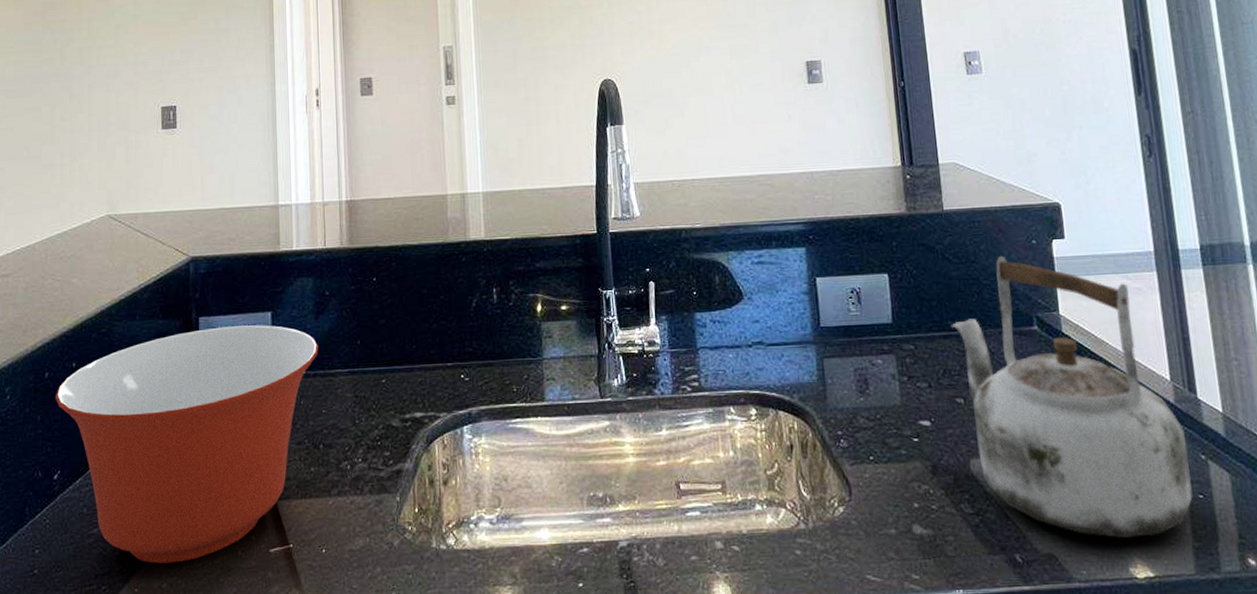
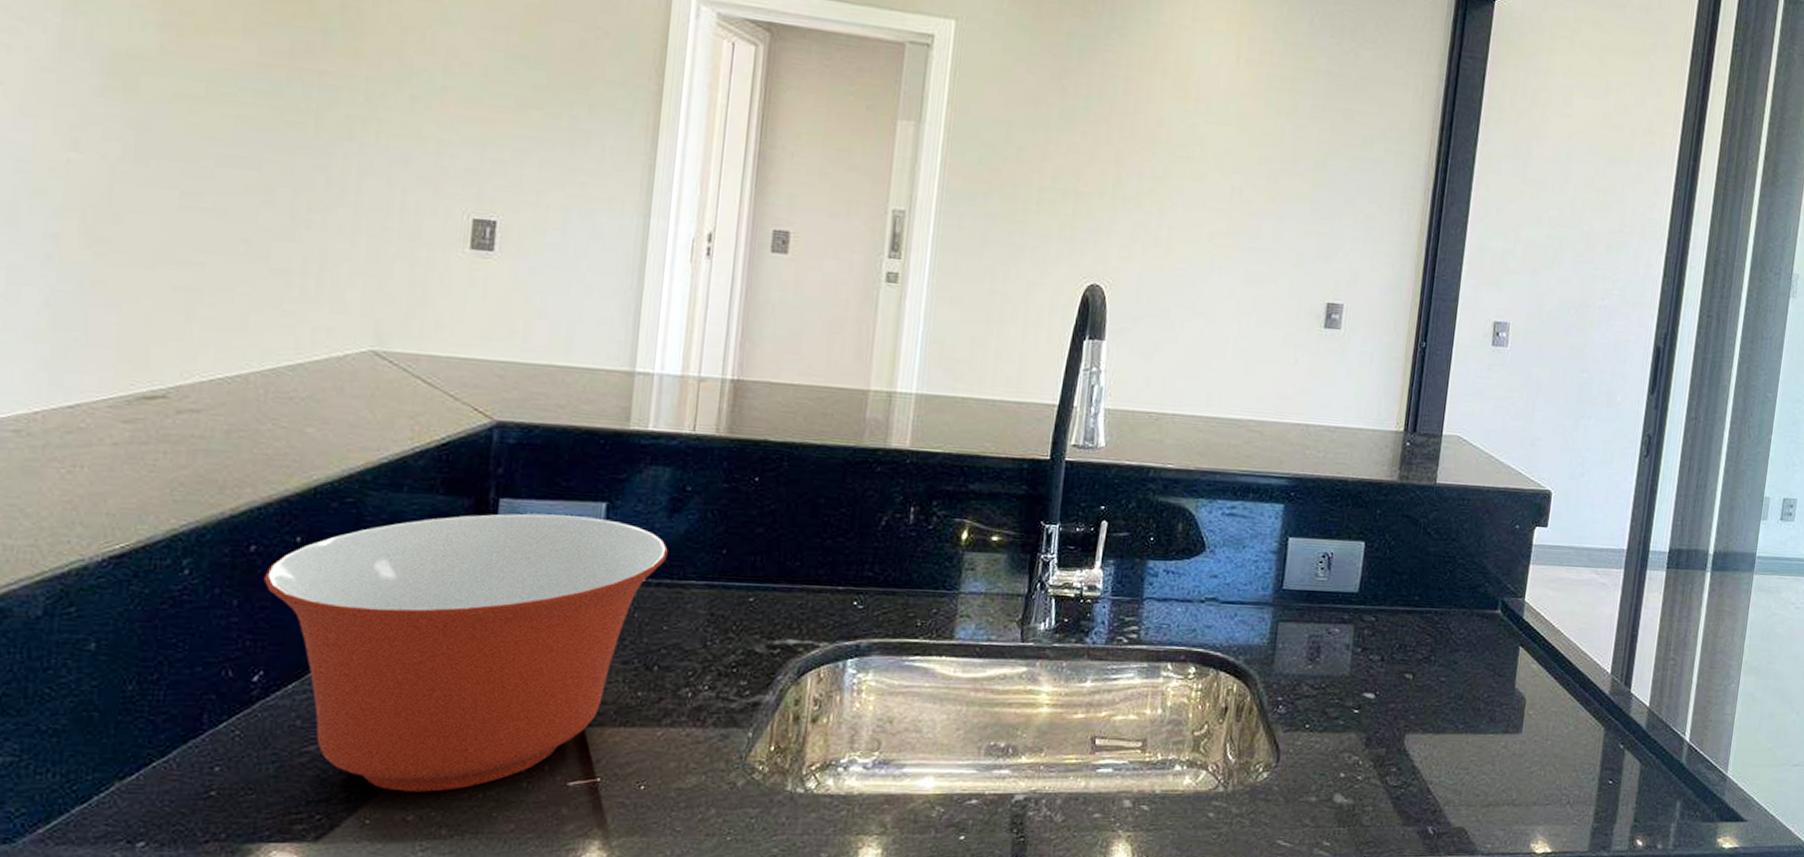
kettle: present [950,255,1193,538] -> none [1414,536,1612,816]

